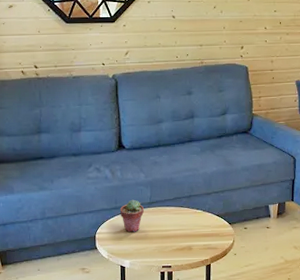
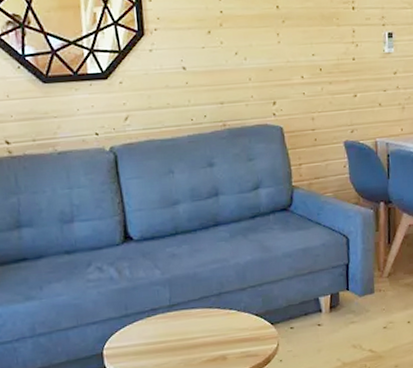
potted succulent: present [119,199,145,233] -> none [131,303,164,345]

